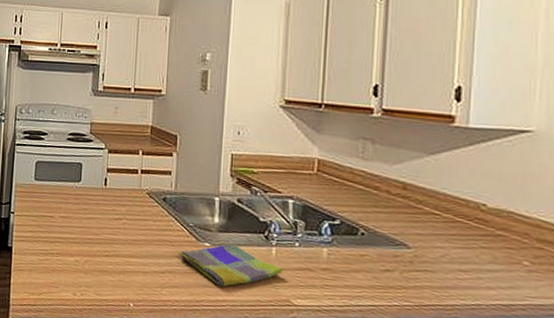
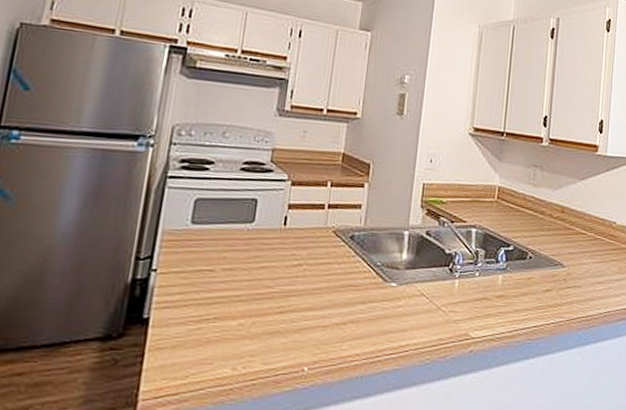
dish towel: present [178,243,282,287] -> none [363,281,463,330]

